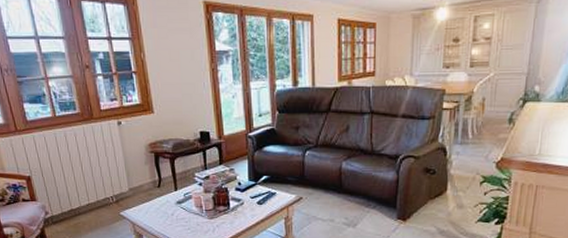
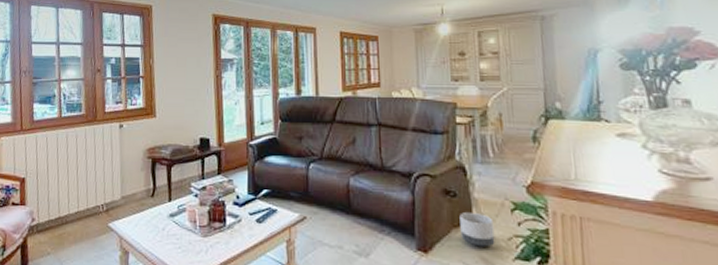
planter: none [435,187,464,214] -> present [459,212,495,247]

